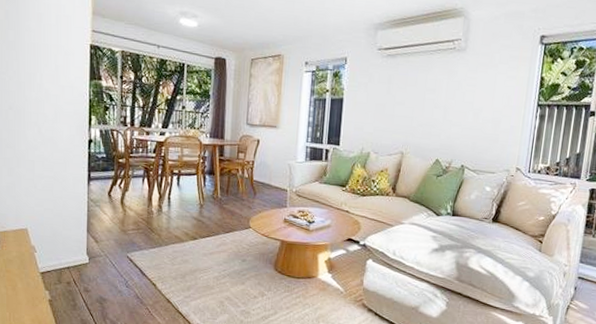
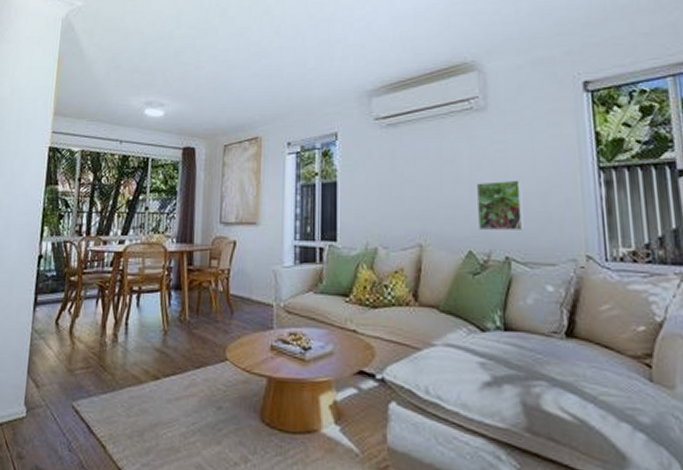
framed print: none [446,109,482,147] -> present [477,180,524,230]

